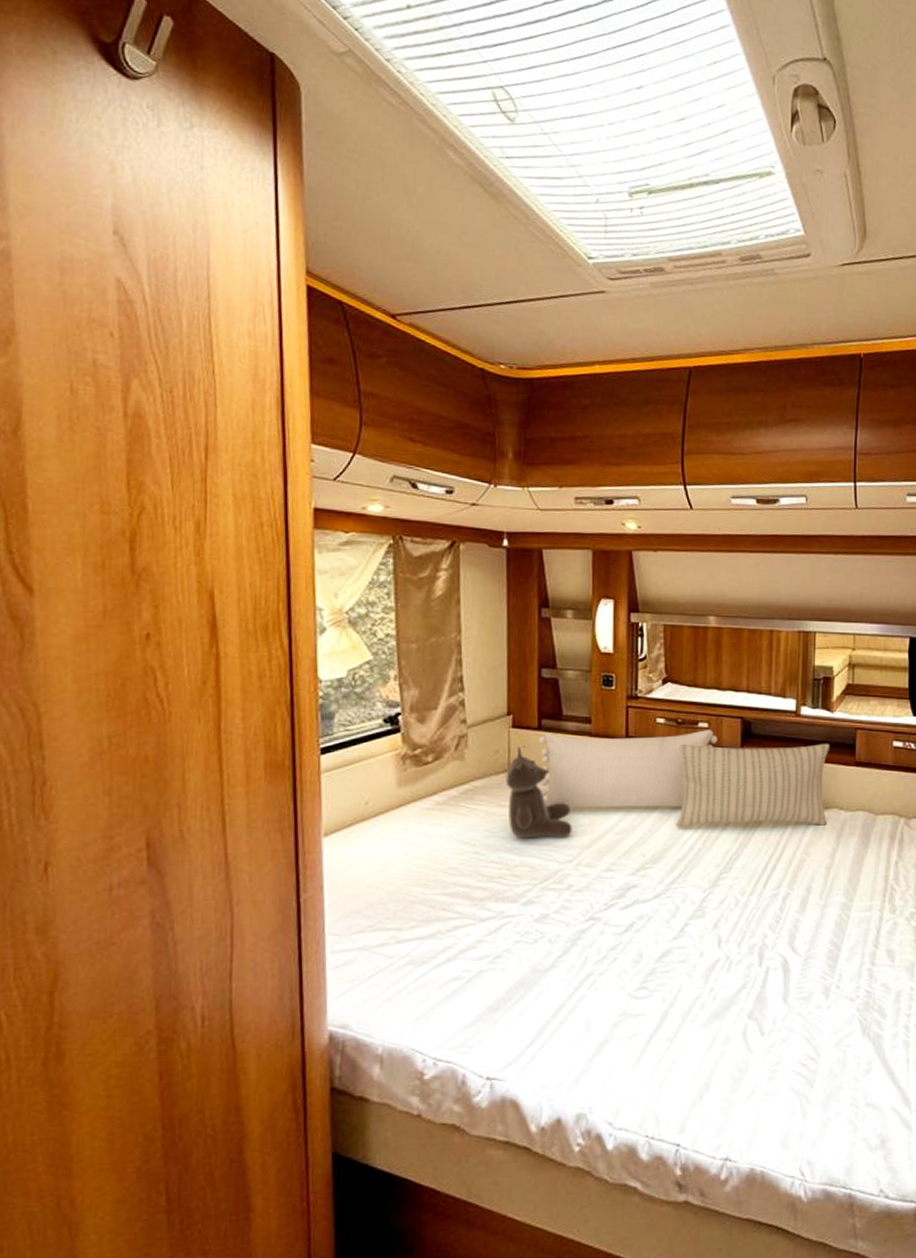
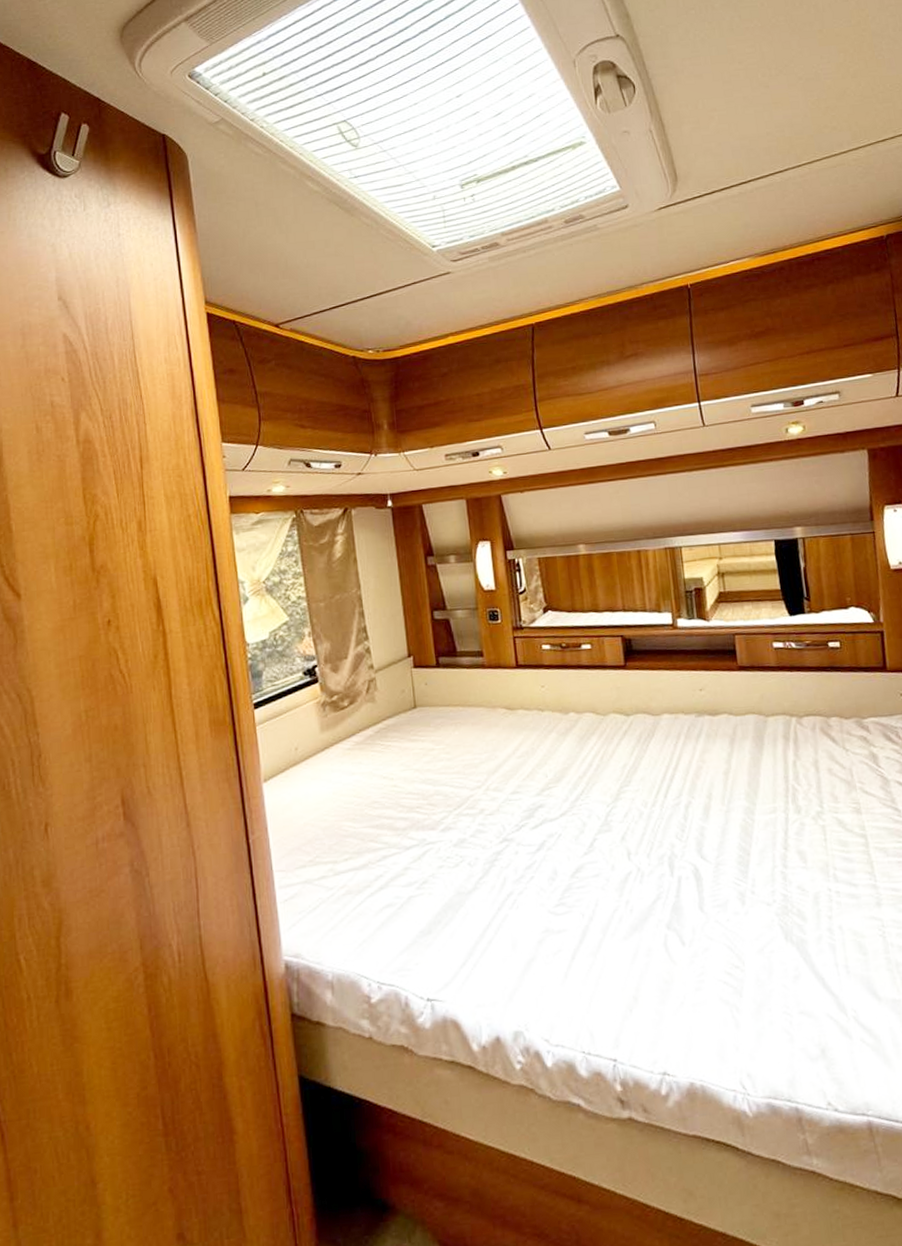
teddy bear: present [505,746,573,839] -> none [413,684,478,770]
pillow: present [538,730,718,807] -> none [438,651,602,737]
pillow: present [676,743,829,828] -> none [566,651,719,747]

